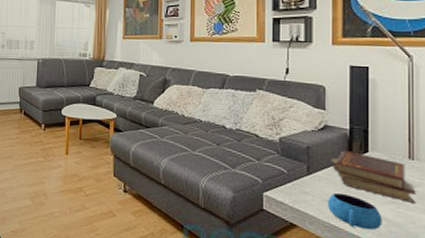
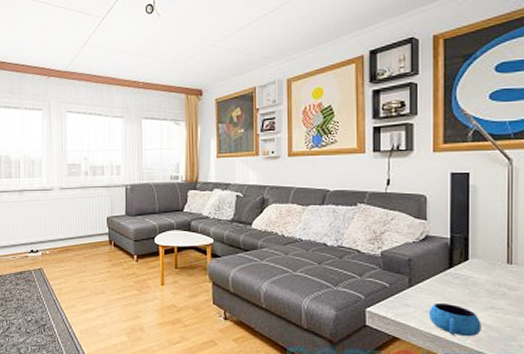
book set: present [332,150,416,203] -> none [433,260,514,307]

